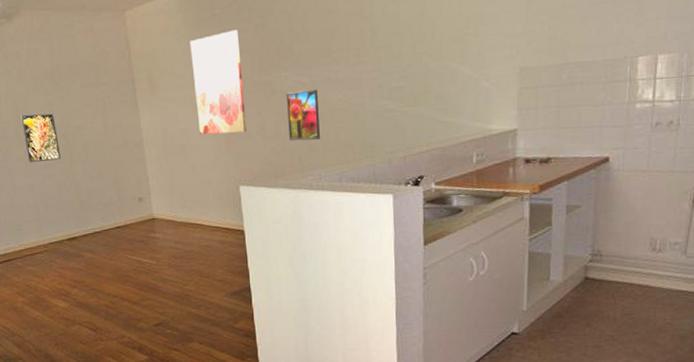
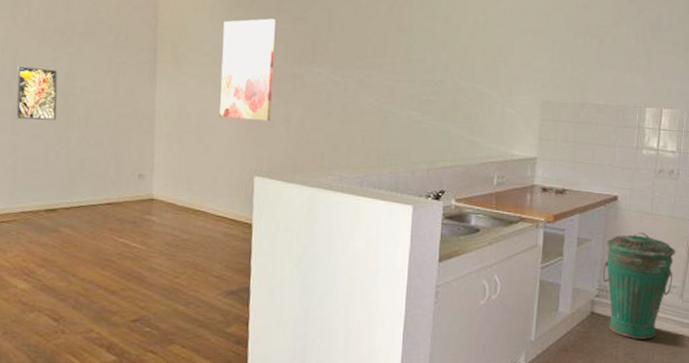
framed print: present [285,89,320,141] -> none [314,88,349,140]
trash can: none [595,191,678,300] -> present [602,232,676,340]

